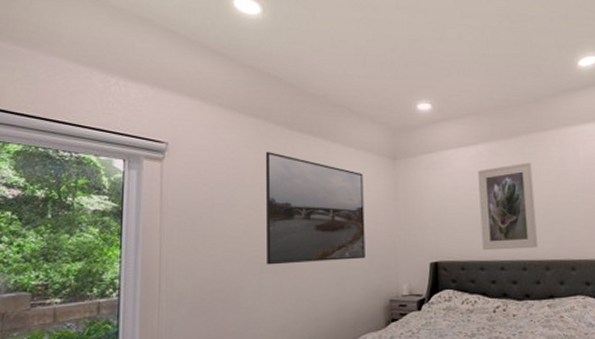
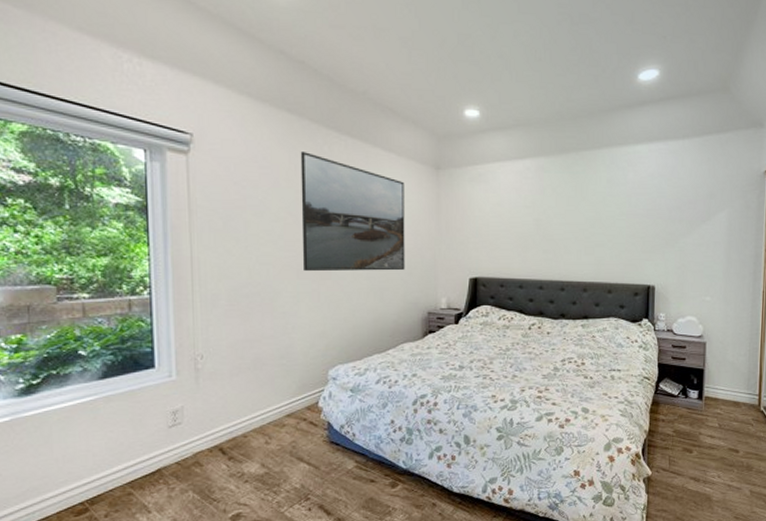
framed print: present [478,162,538,251] -> none [522,181,579,270]

